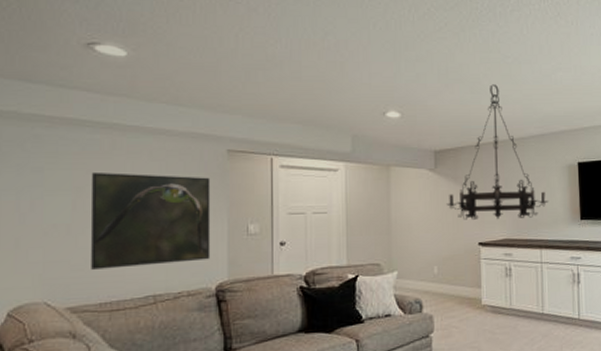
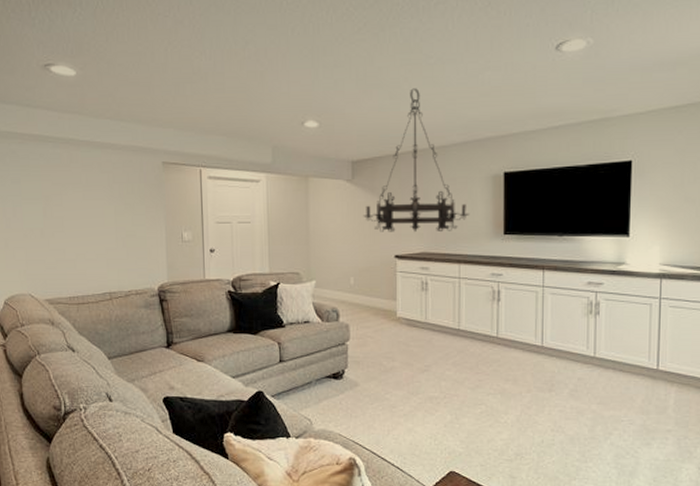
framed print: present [90,171,211,270] -> none [55,183,153,268]

